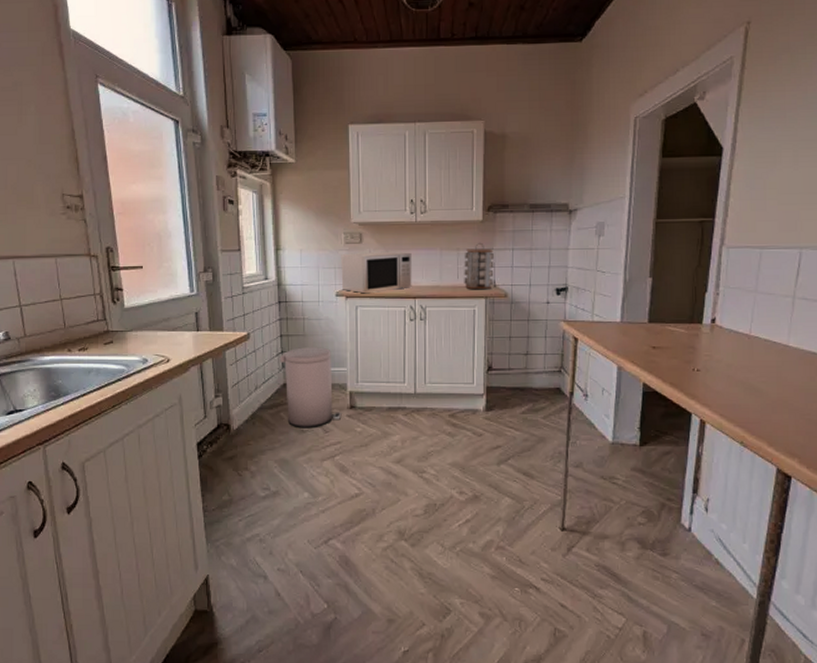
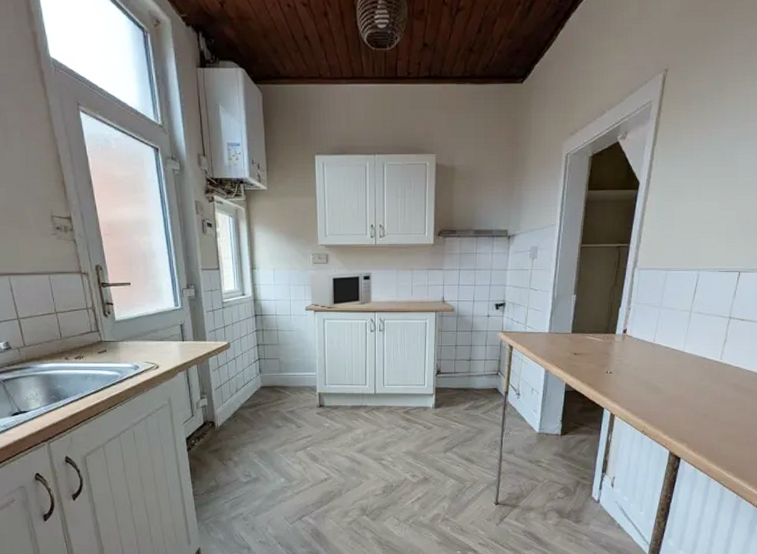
pedal bin: present [279,347,342,429] -> none [256,355,312,425]
spice rack: present [464,242,494,290] -> none [417,263,443,305]

